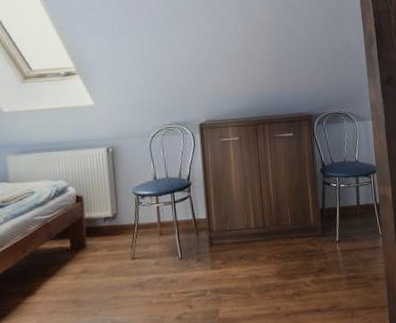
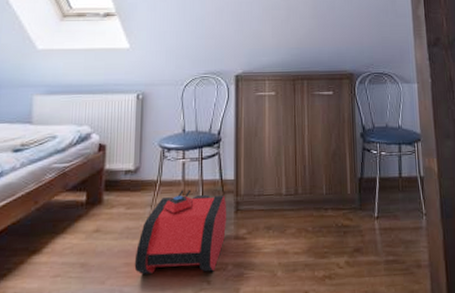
backpack: none [121,230,203,305] -> present [134,190,227,274]

